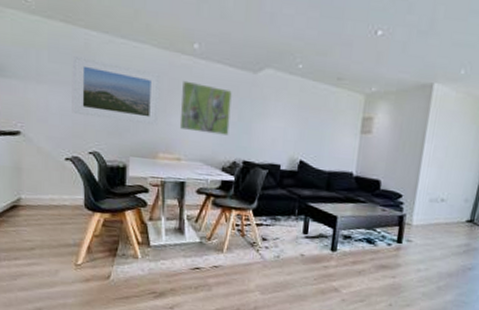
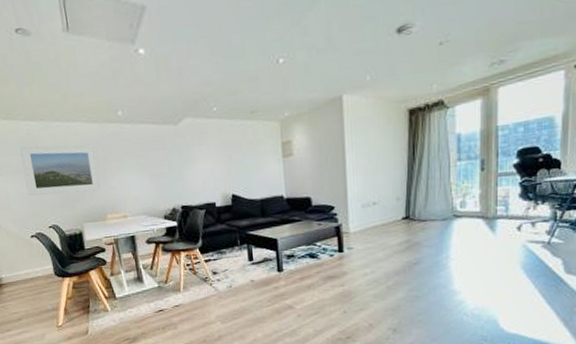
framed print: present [179,80,232,136] -> none [114,145,164,190]

